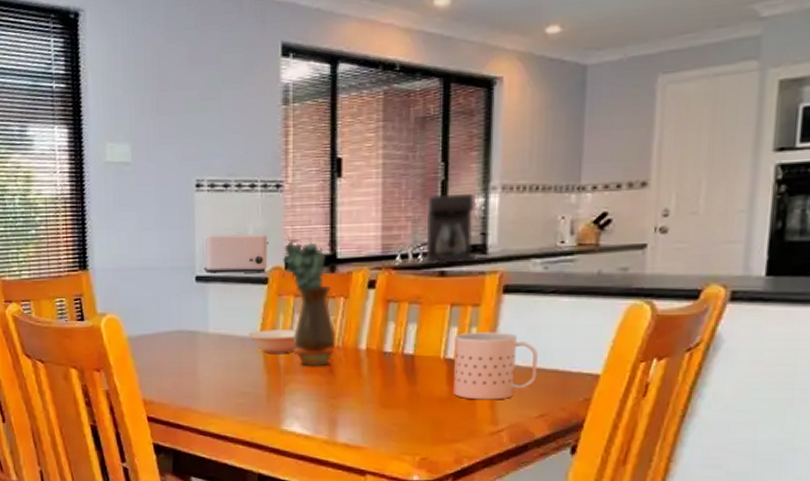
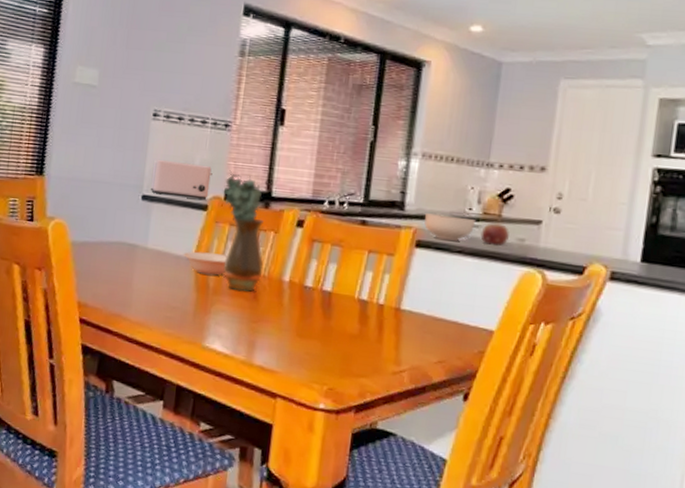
coffee maker: present [424,194,477,263] -> none [348,152,398,216]
mug: present [453,332,538,400] -> none [364,278,441,343]
bowl: none [510,252,571,282] -> present [424,213,477,241]
fruit: none [576,253,609,281] -> present [480,222,509,247]

